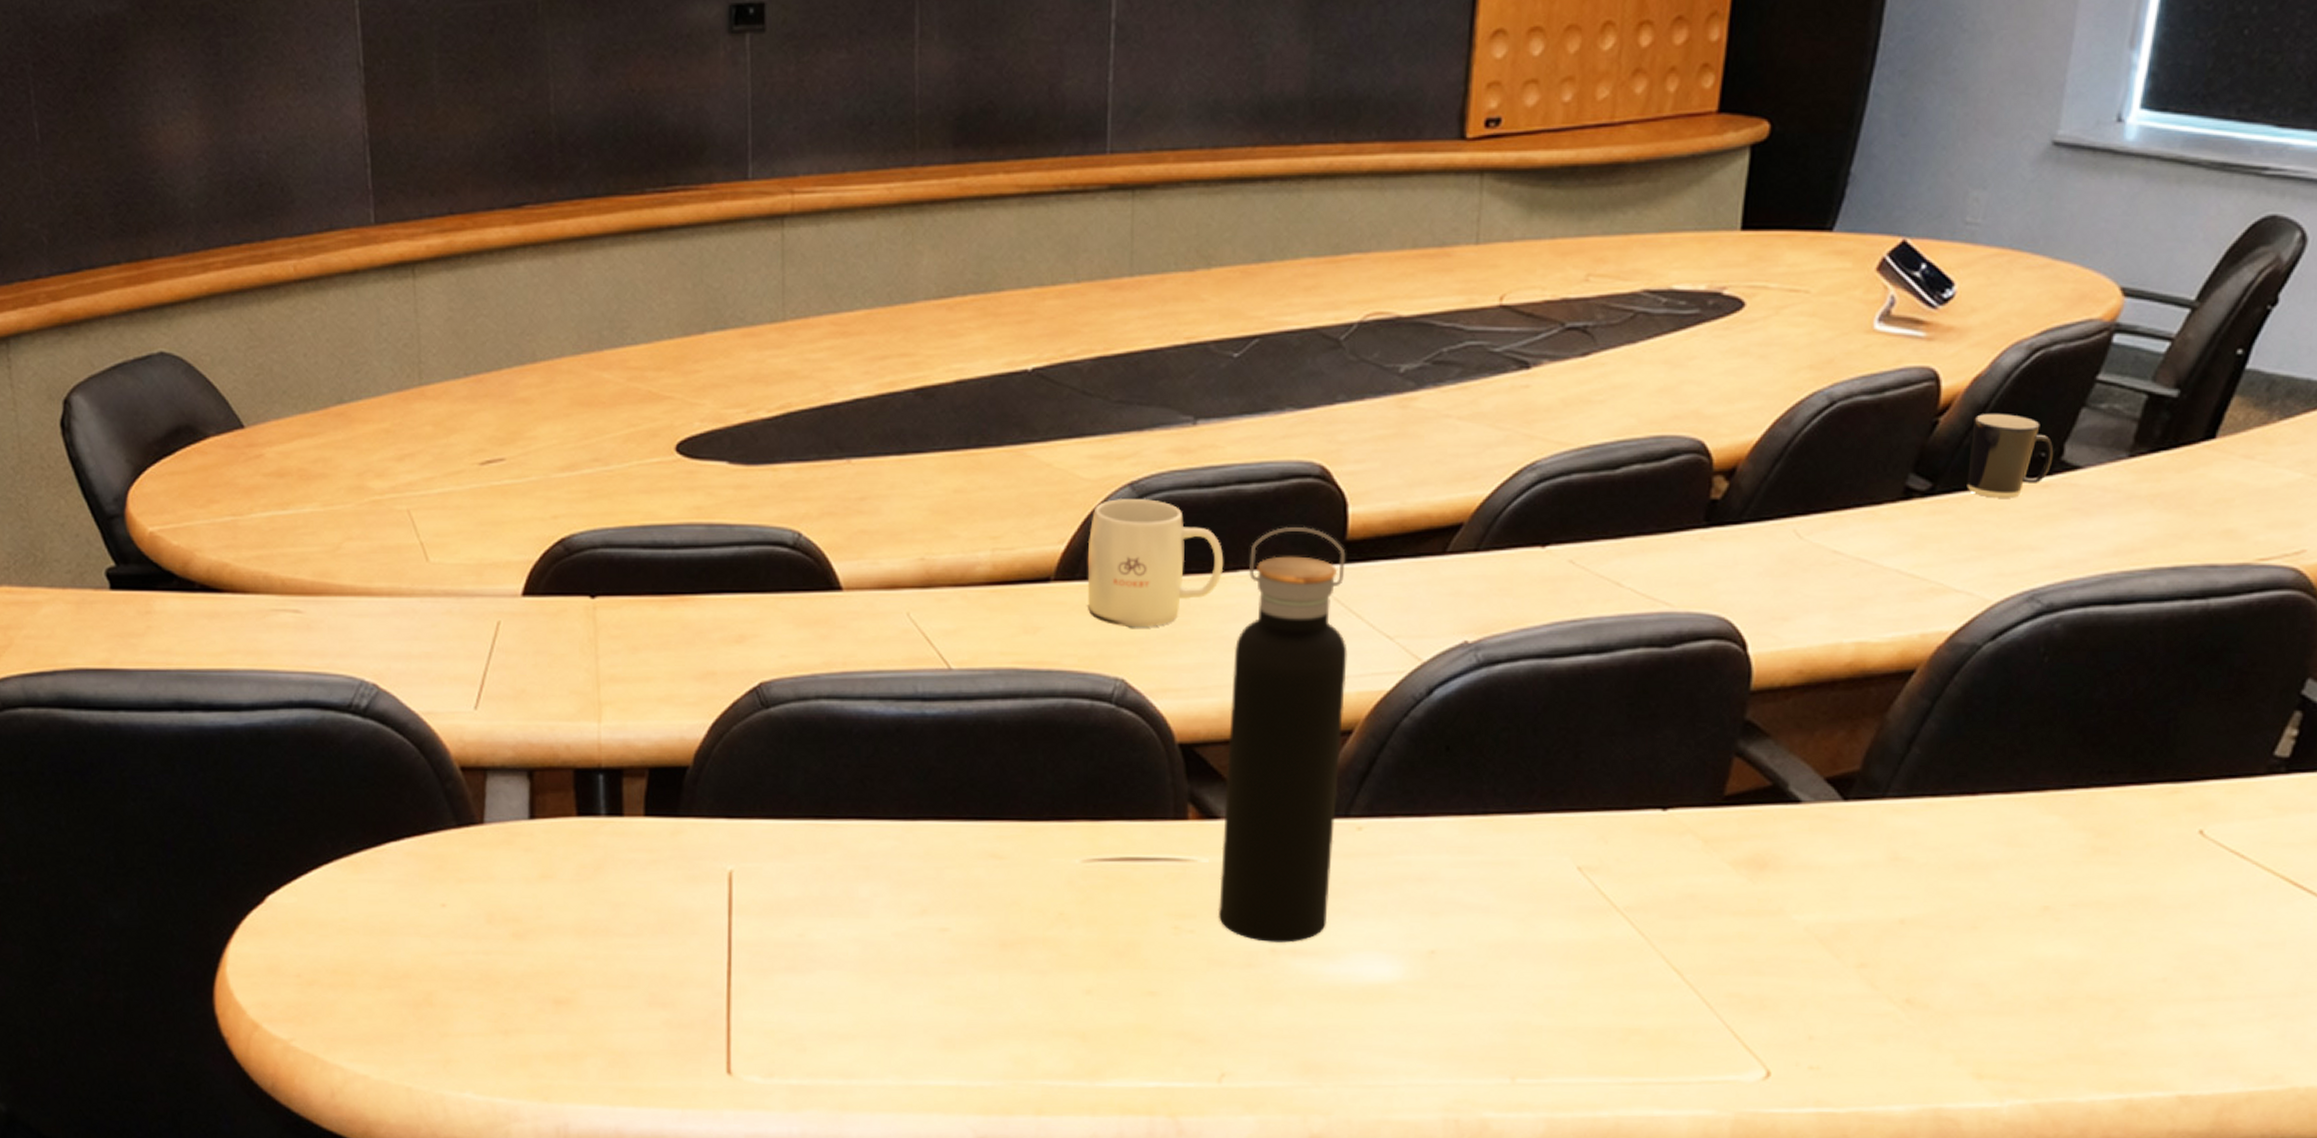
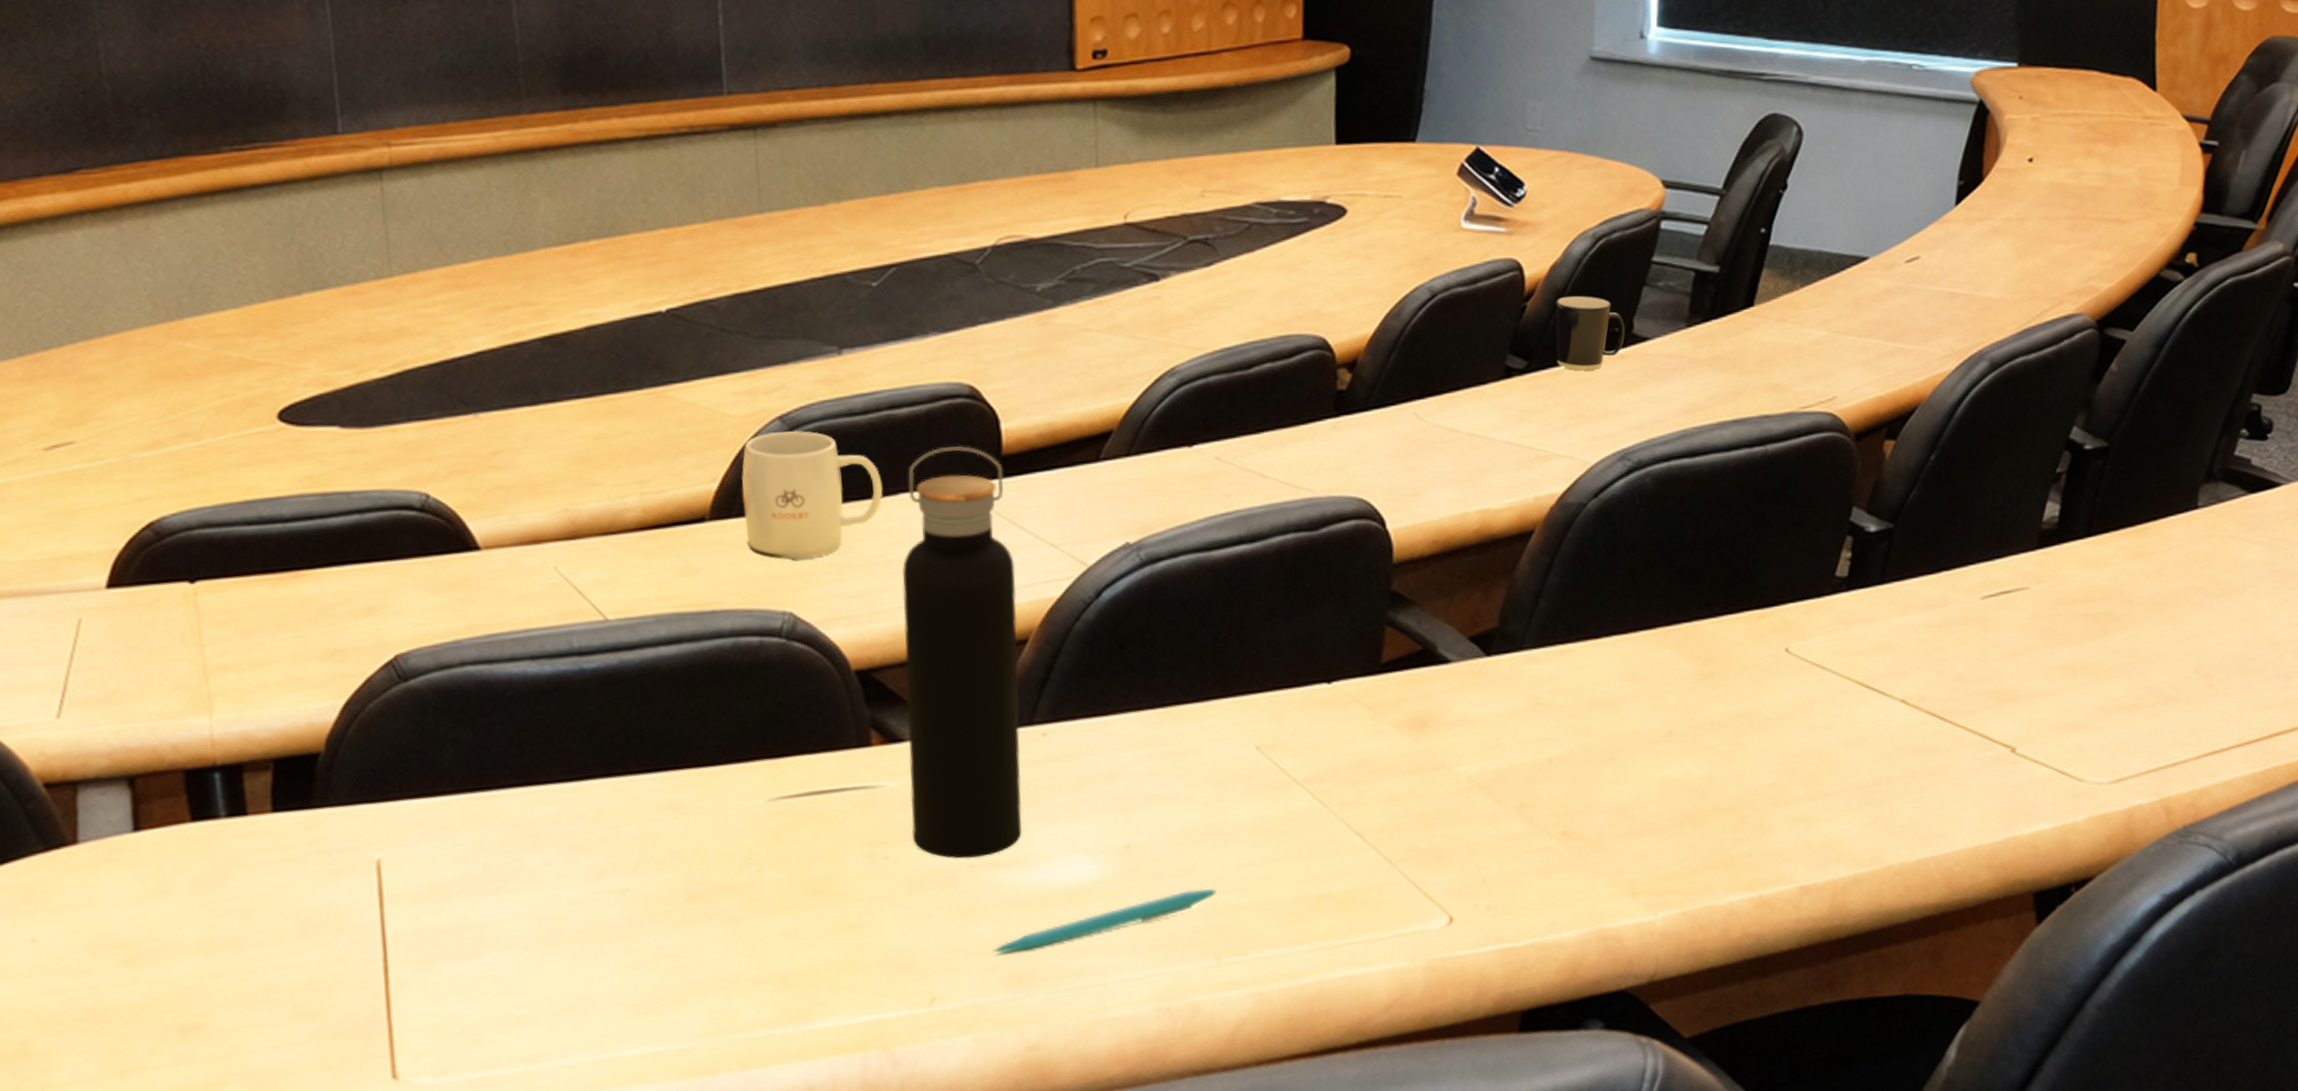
pen: none [1286,1004,1519,1041] -> present [993,887,1217,953]

